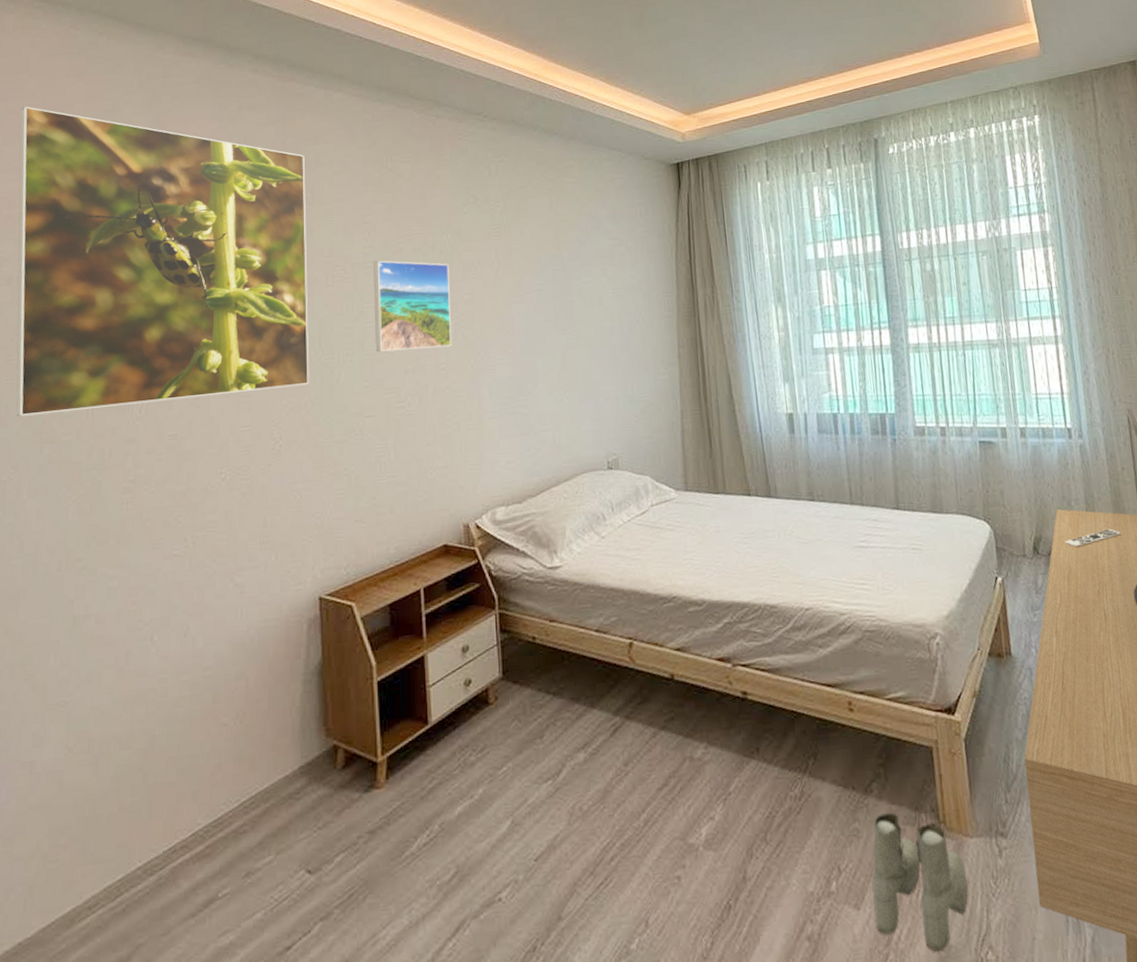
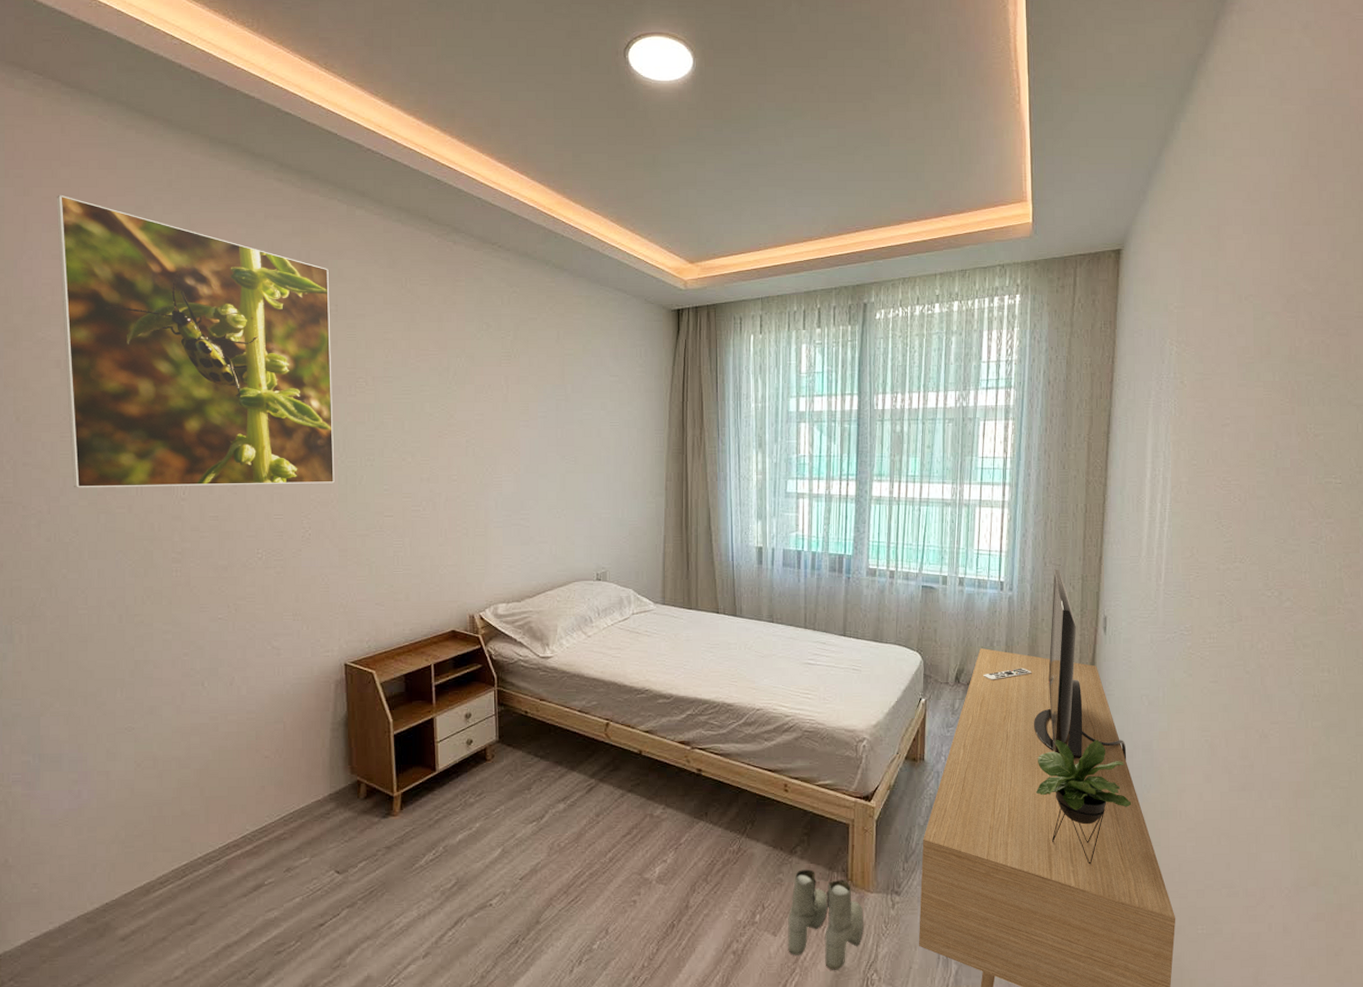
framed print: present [373,260,452,353] -> none [393,376,464,461]

